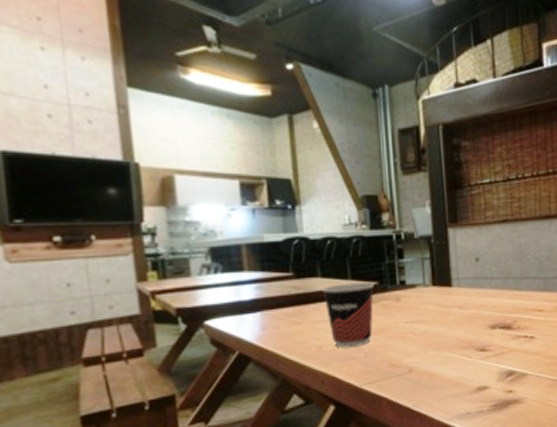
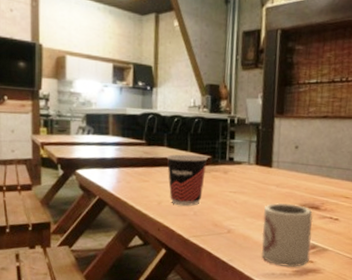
cup: none [449,326,509,403] -> present [261,202,313,268]

